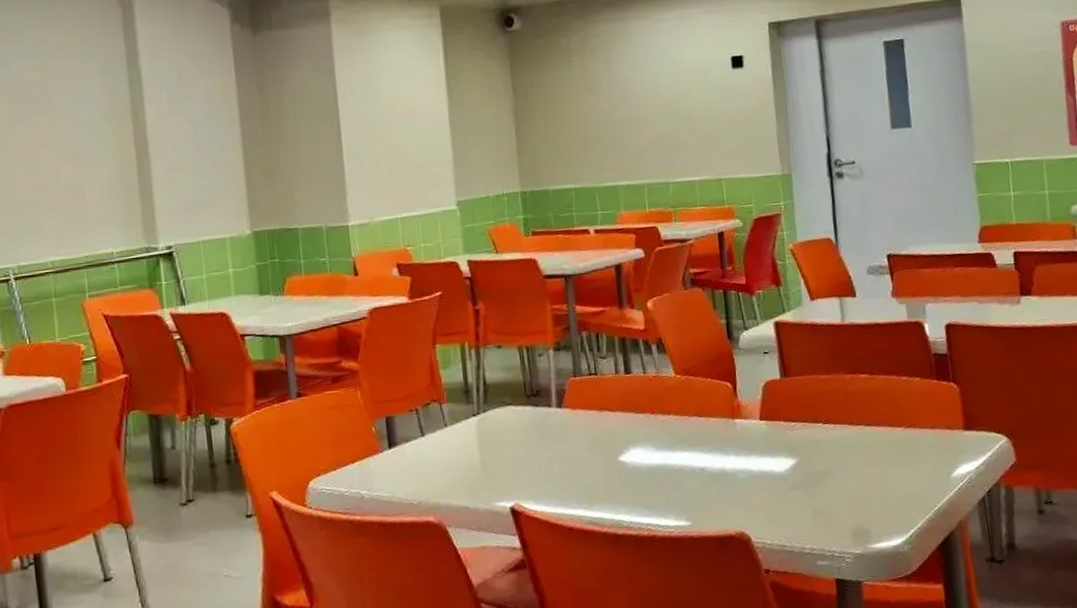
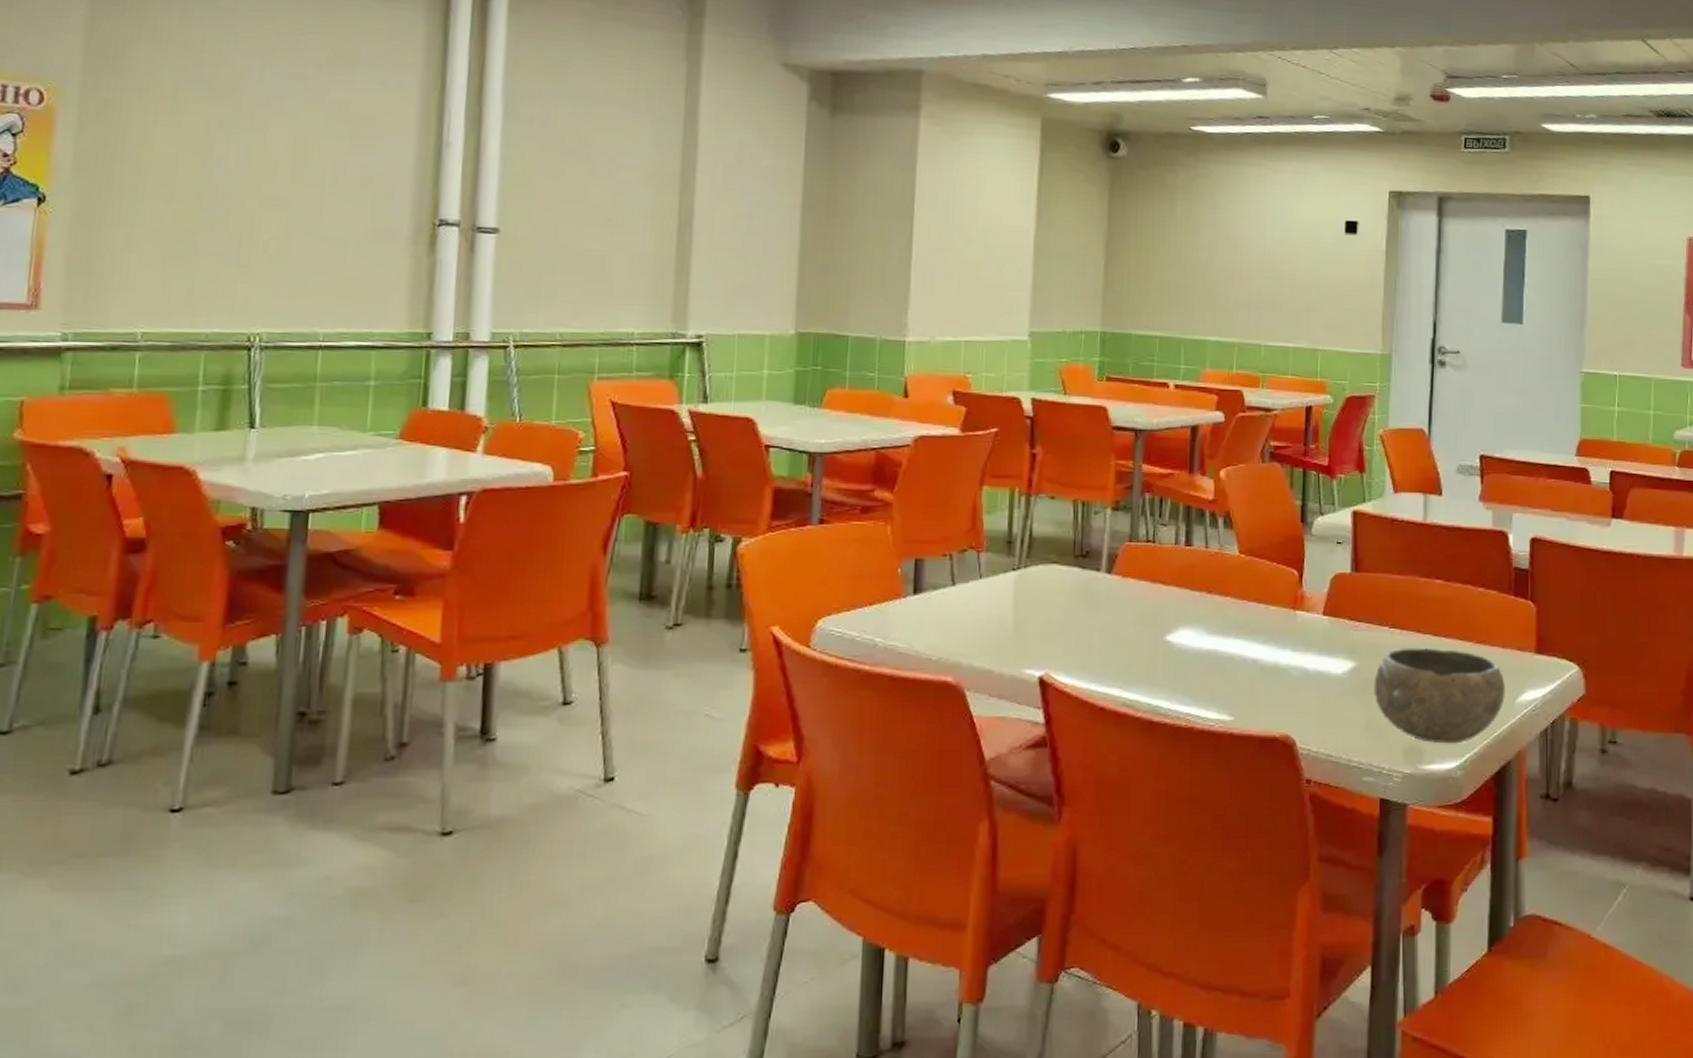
bowl: none [815,436,941,524] -> present [1374,647,1505,744]

